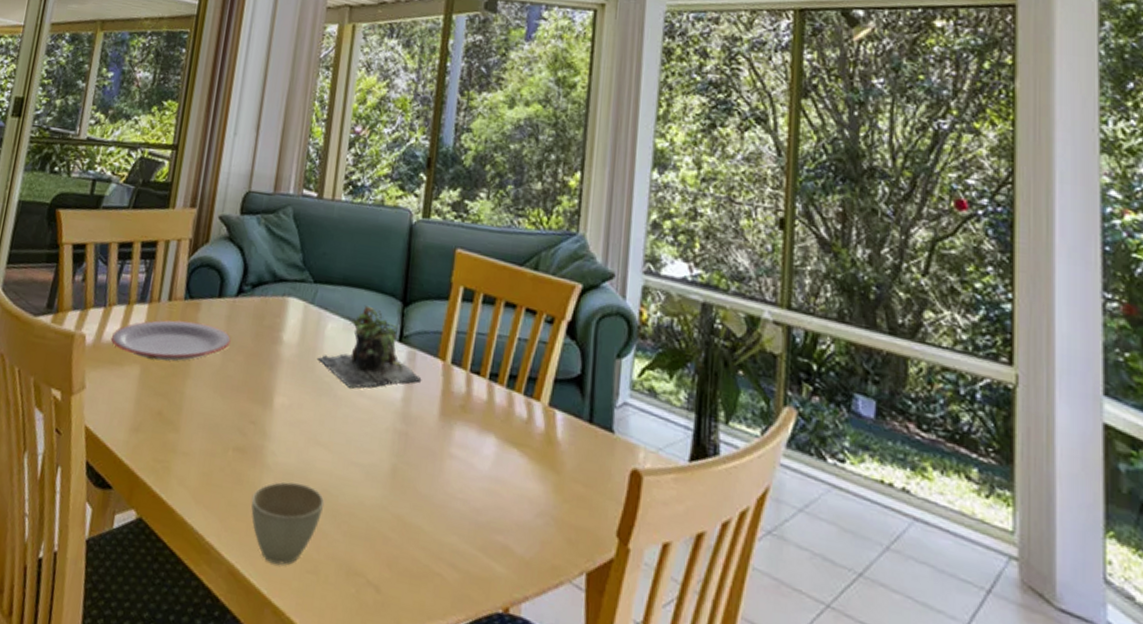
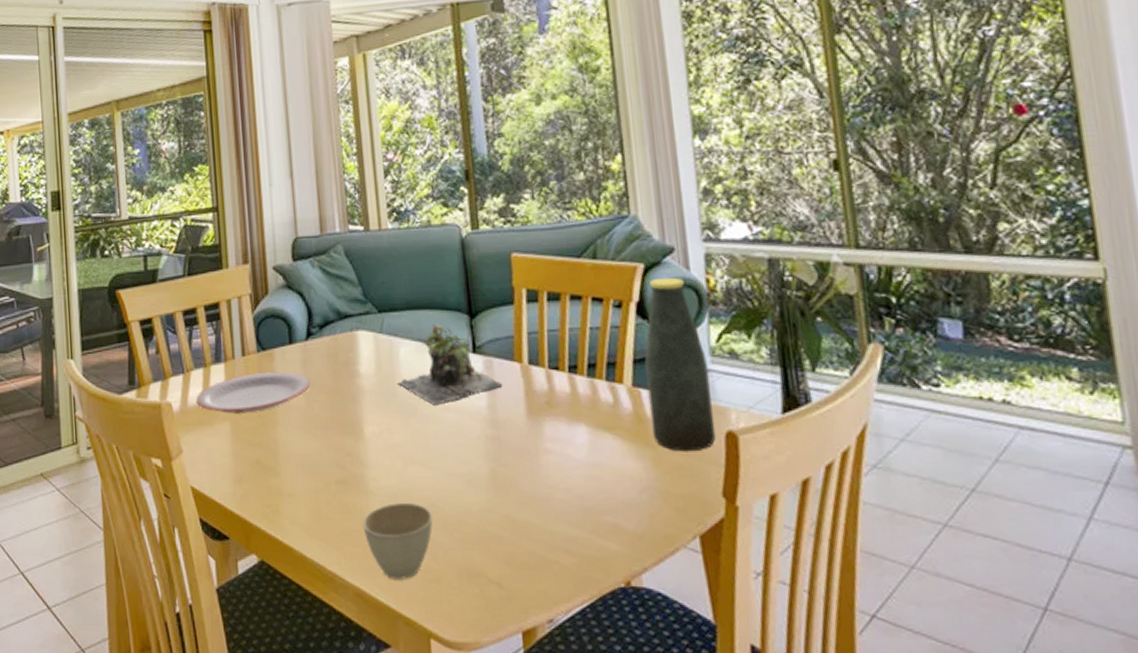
bottle: none [559,301,626,484] -> present [644,277,717,452]

